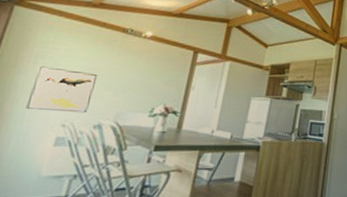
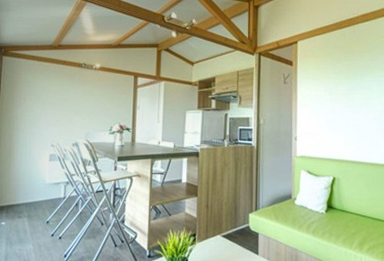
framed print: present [25,66,98,114] -> none [26,101,68,135]

